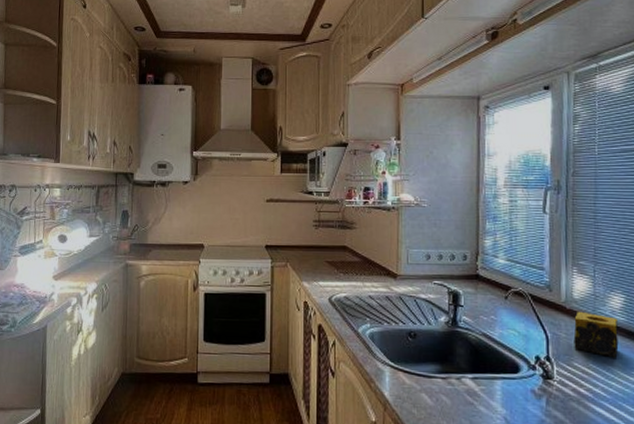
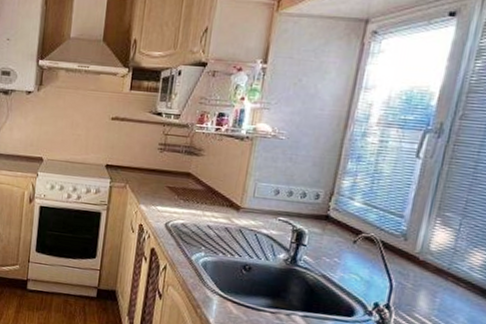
candle: present [573,311,619,358] -> none [418,263,474,314]

